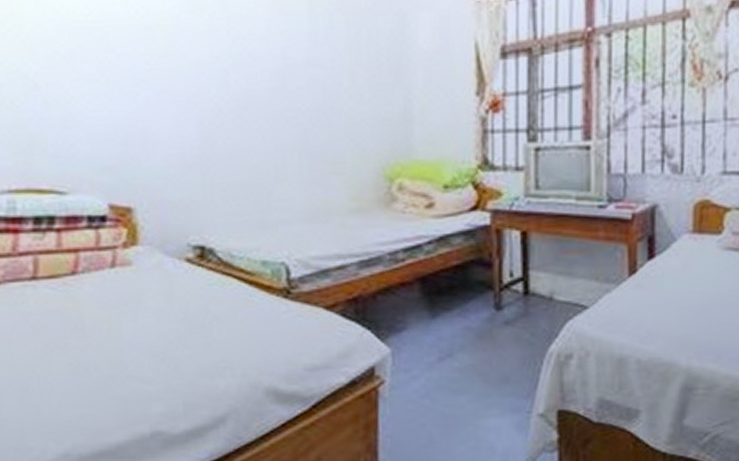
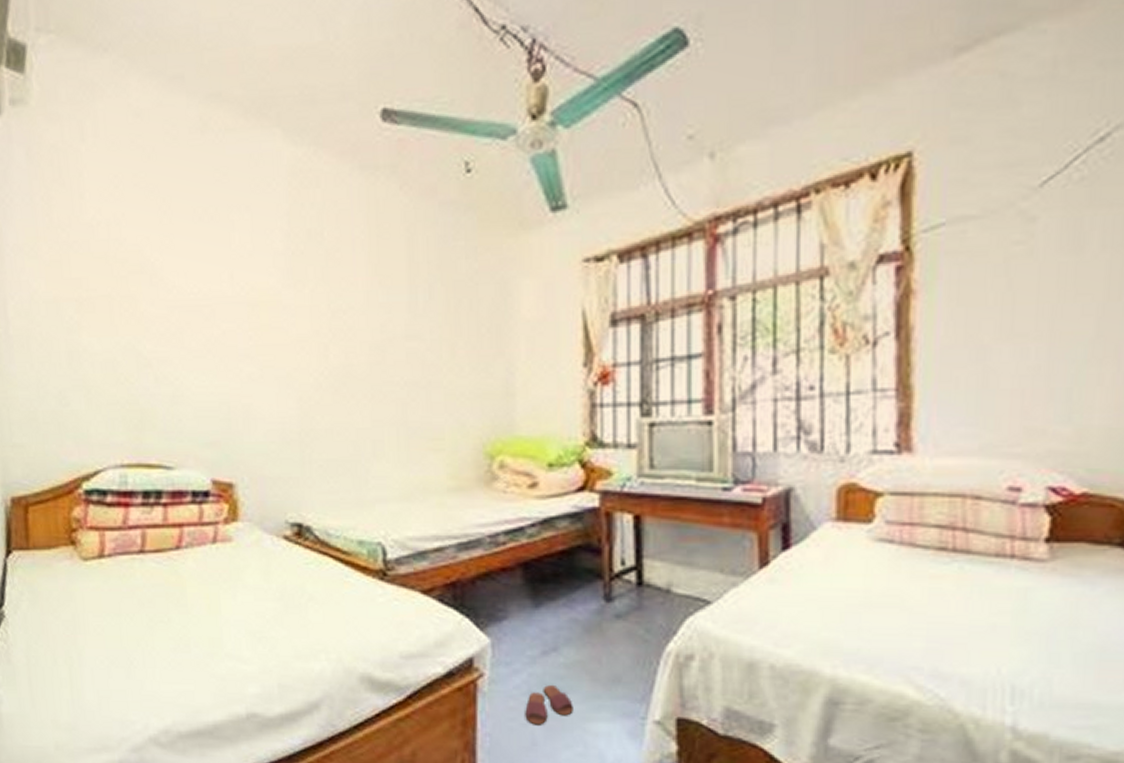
slippers: none [423,387,467,425] -> present [525,684,573,725]

